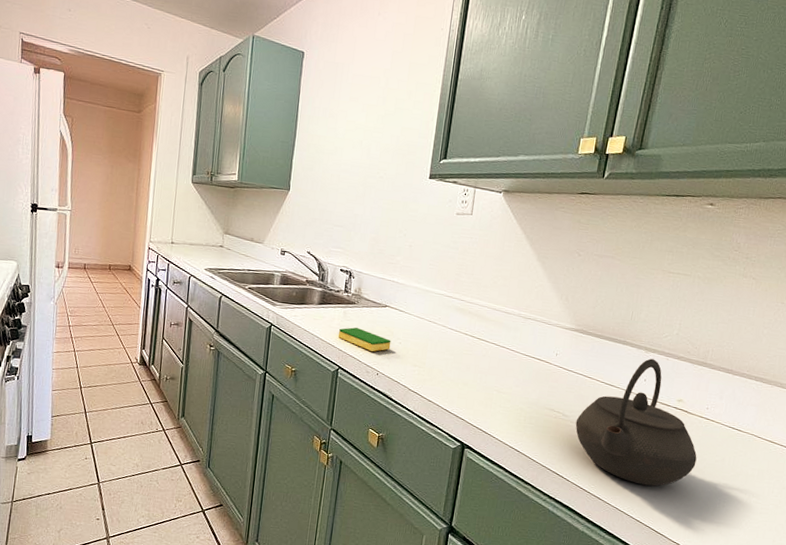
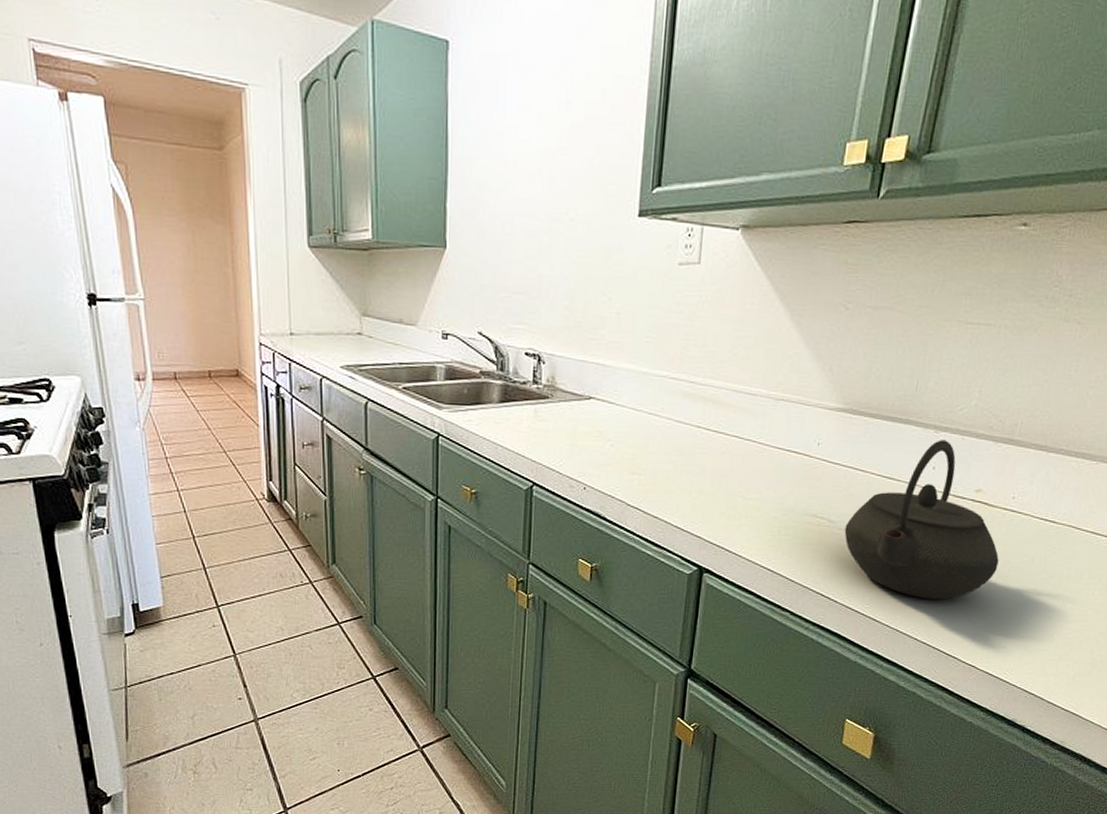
dish sponge: present [337,327,391,352] -> none [528,430,600,459]

